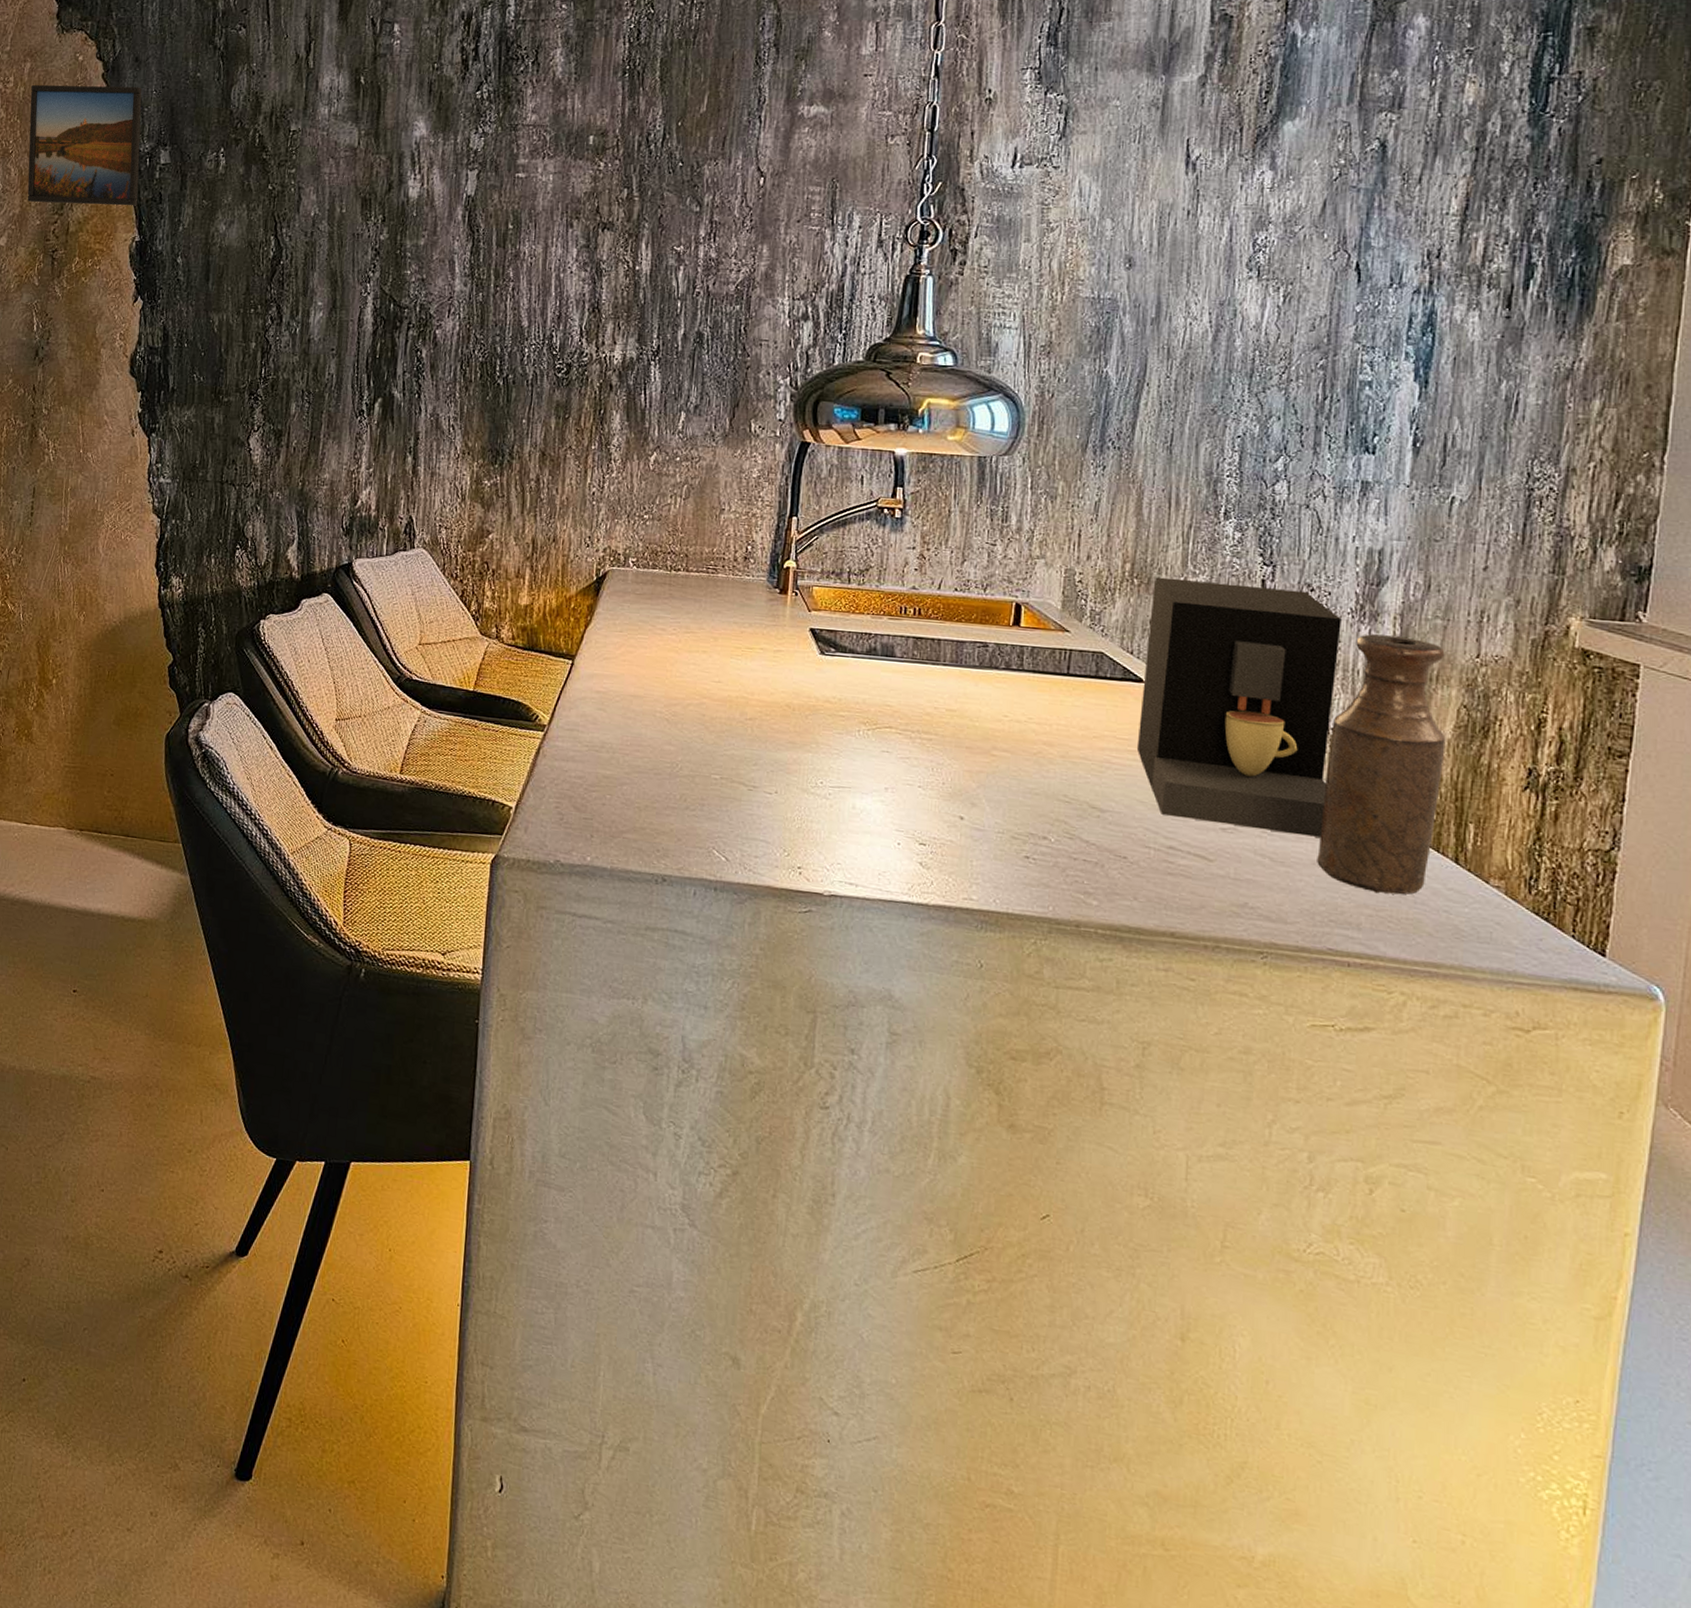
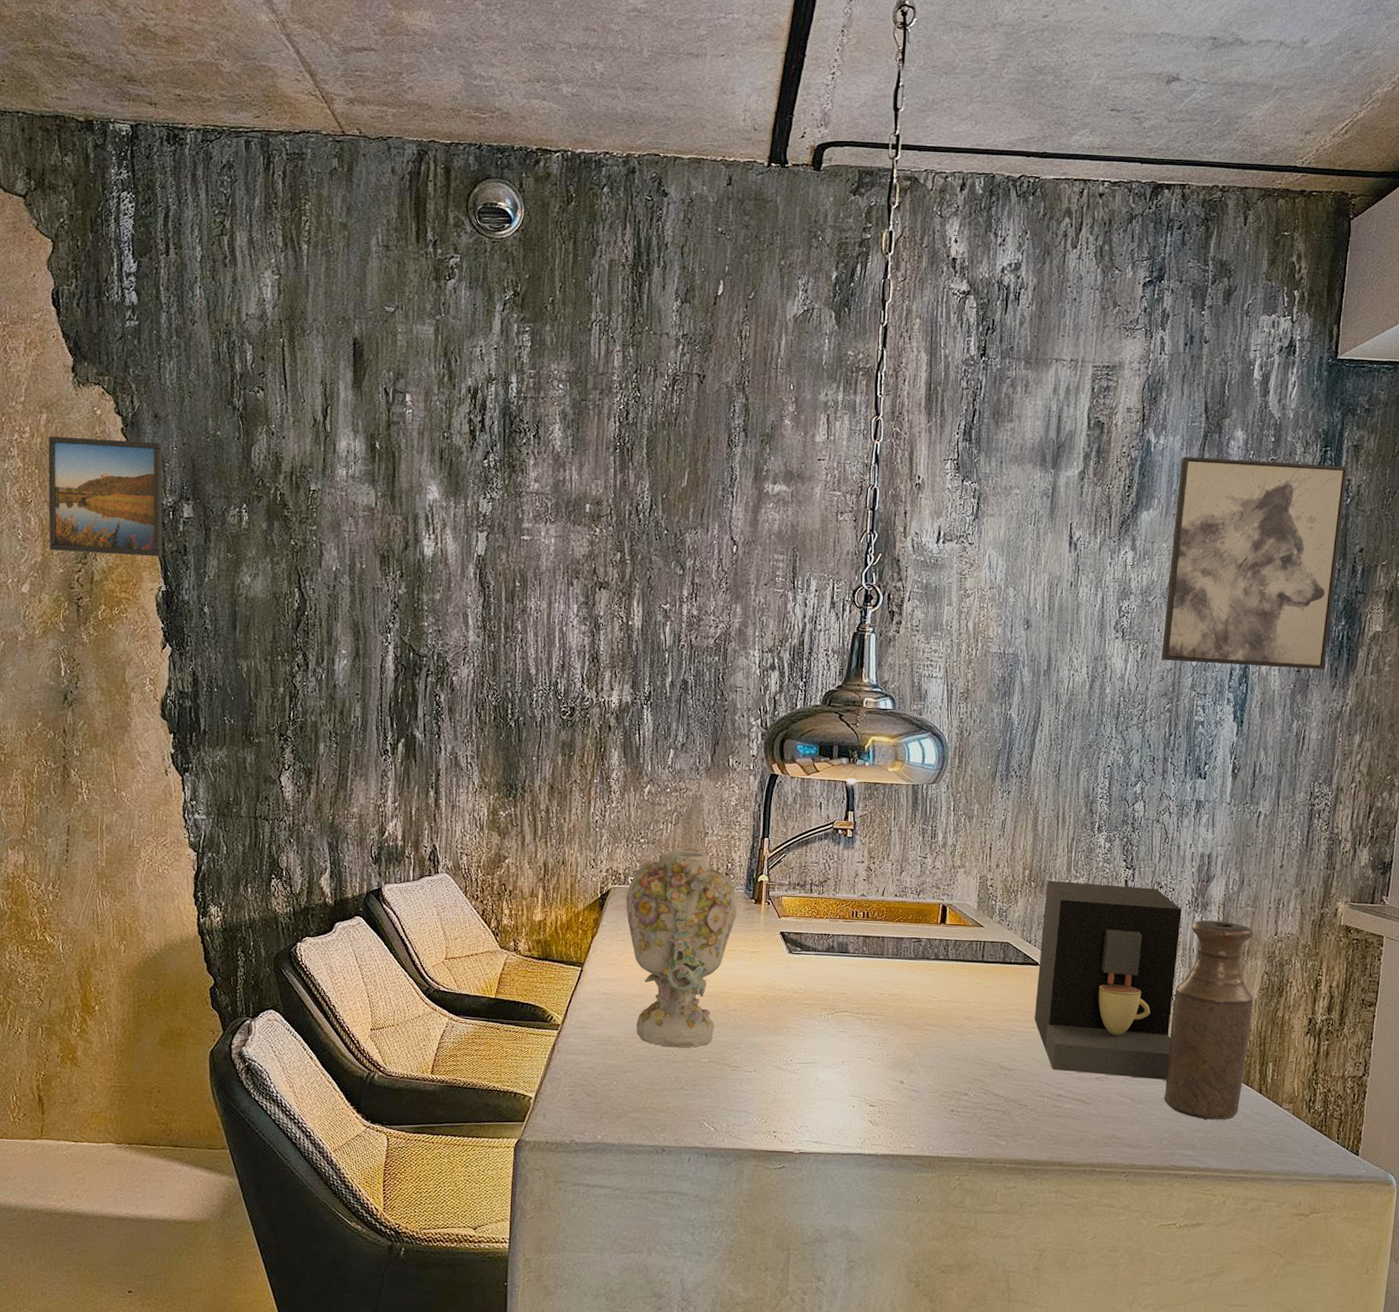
vase: none [625,525,758,761] -> present [626,847,737,1048]
wall art: none [1312,52,1579,315] -> present [1161,456,1348,670]

